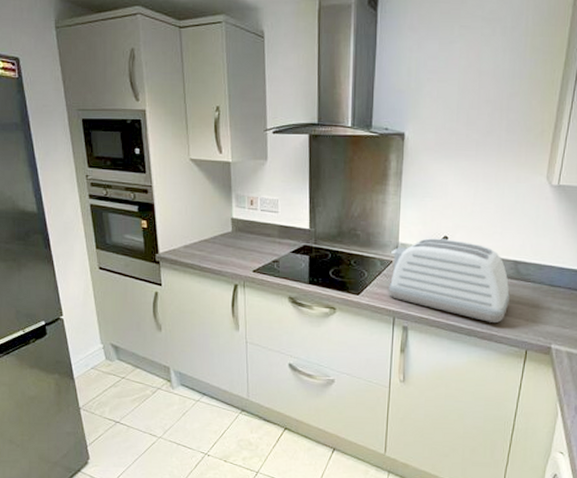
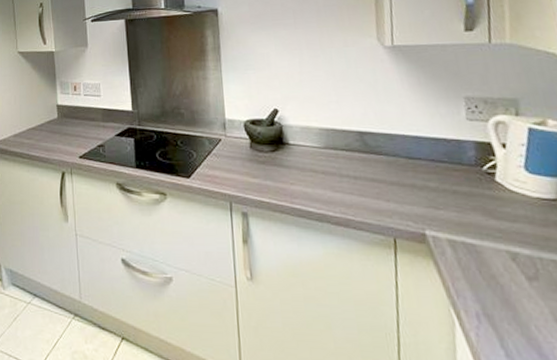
toaster: present [389,238,510,322] -> none [219,111,362,205]

